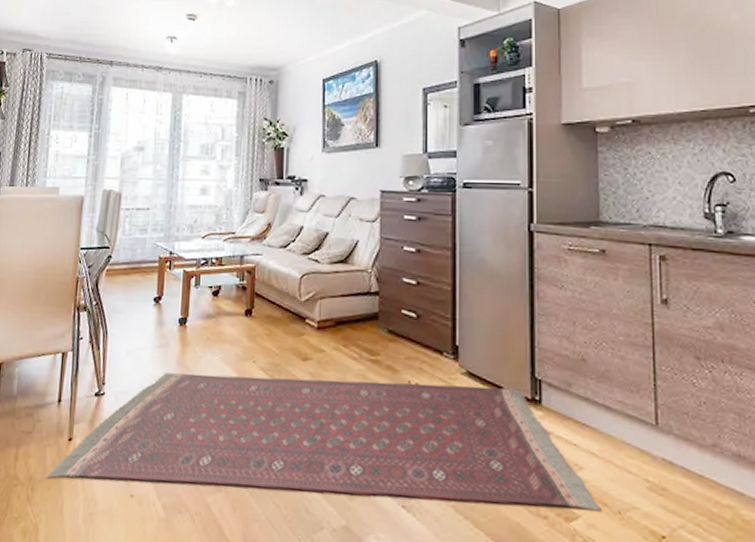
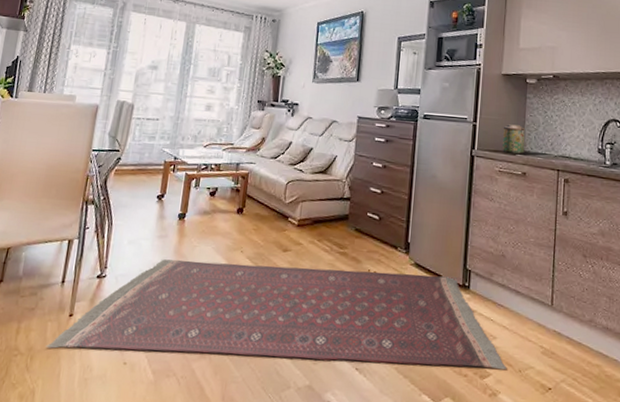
canister: none [569,188,601,227] -> present [501,124,525,155]

